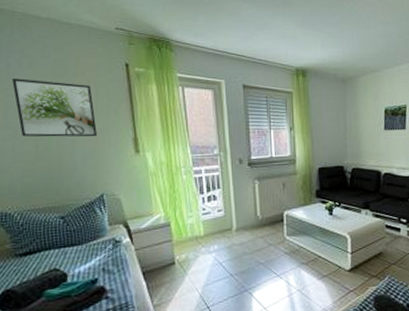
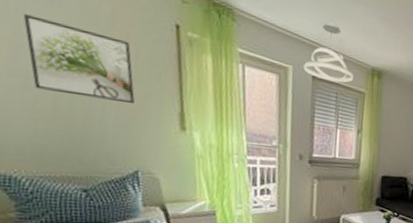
pendant light: none [234,35,280,87] -> present [303,22,353,83]

